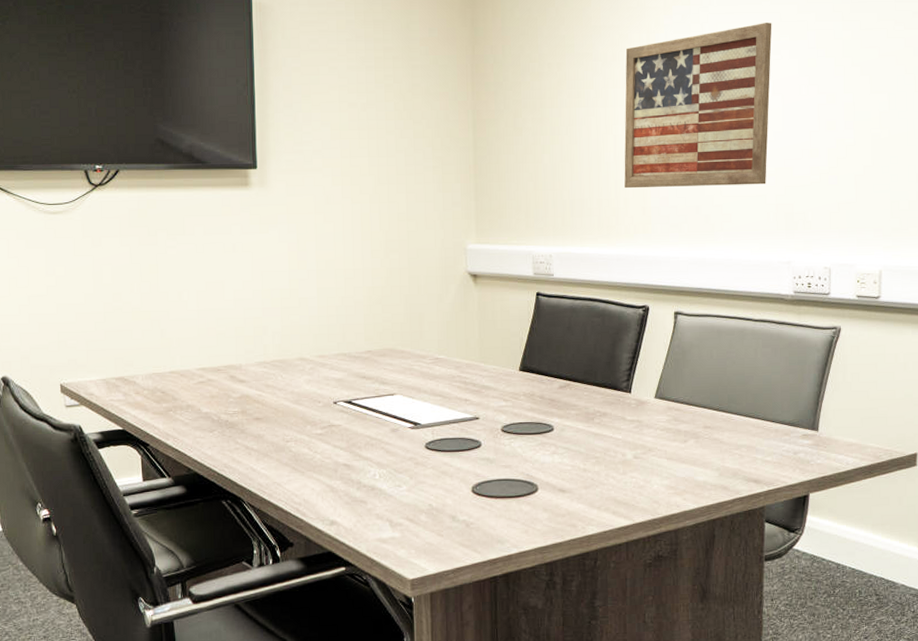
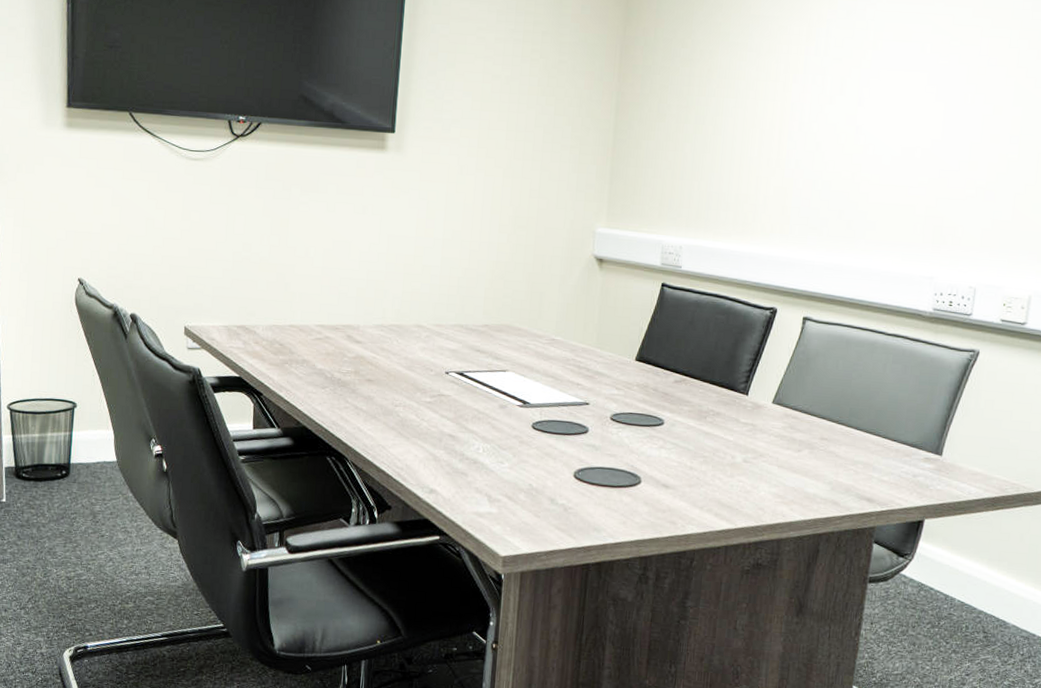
wall art: present [624,23,772,189] -> none [766,25,944,194]

